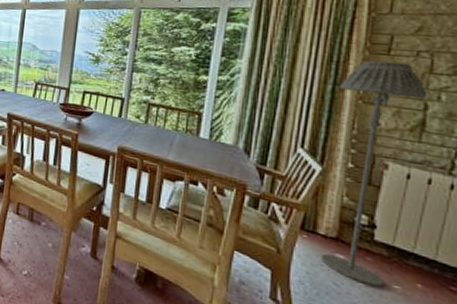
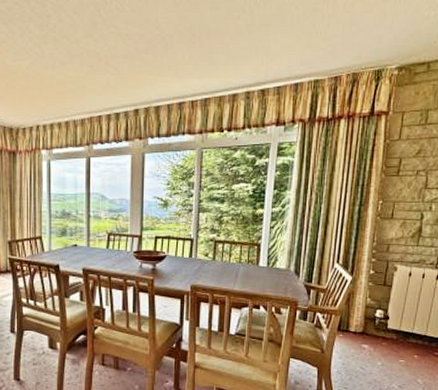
floor lamp: present [321,60,428,288] -> none [352,181,424,364]

